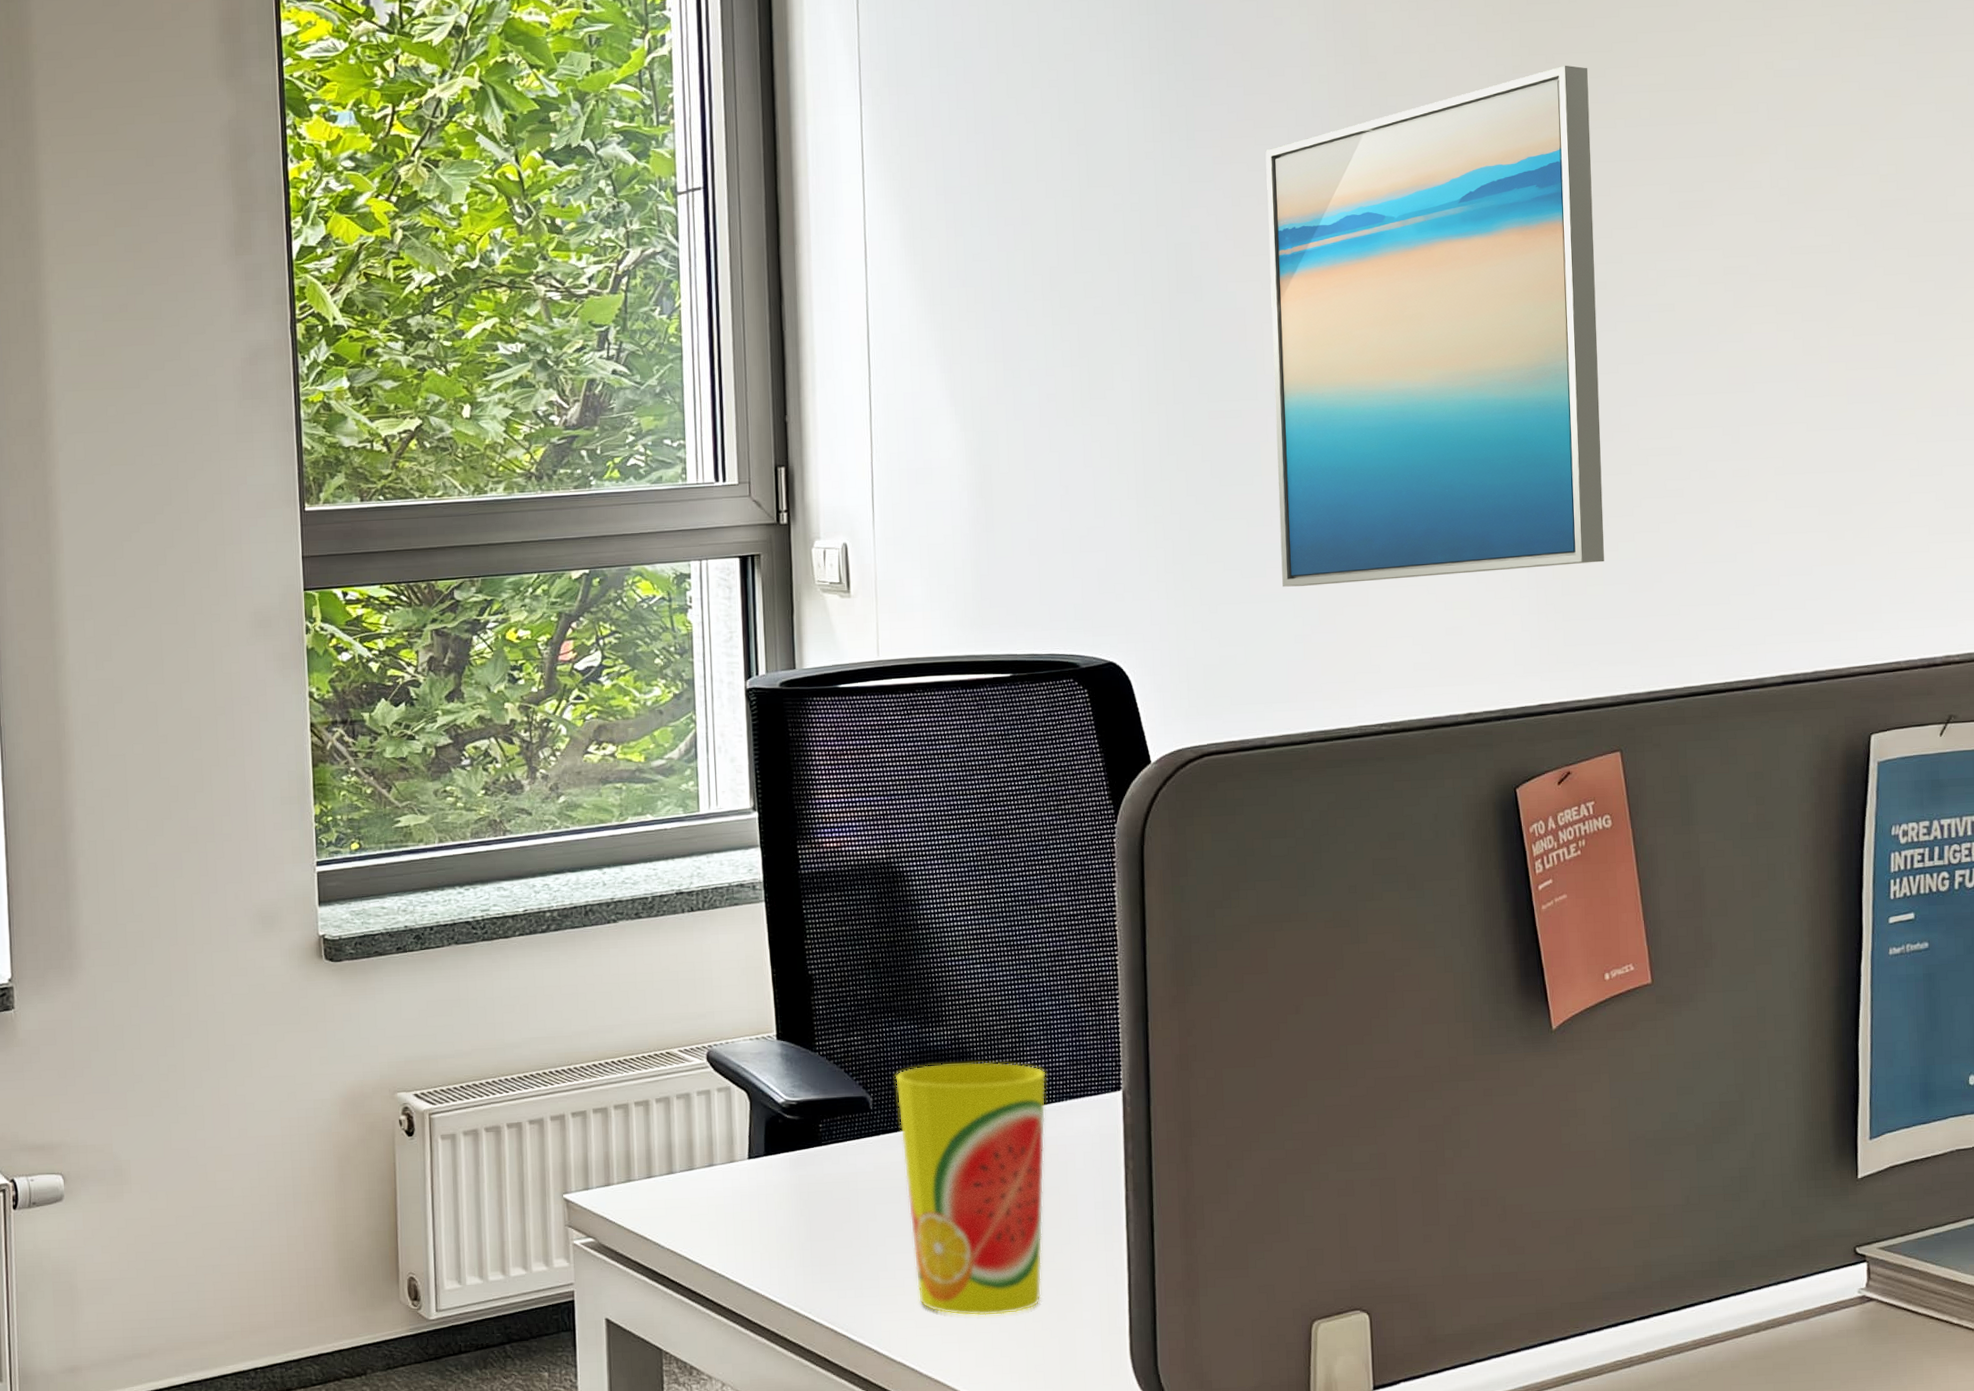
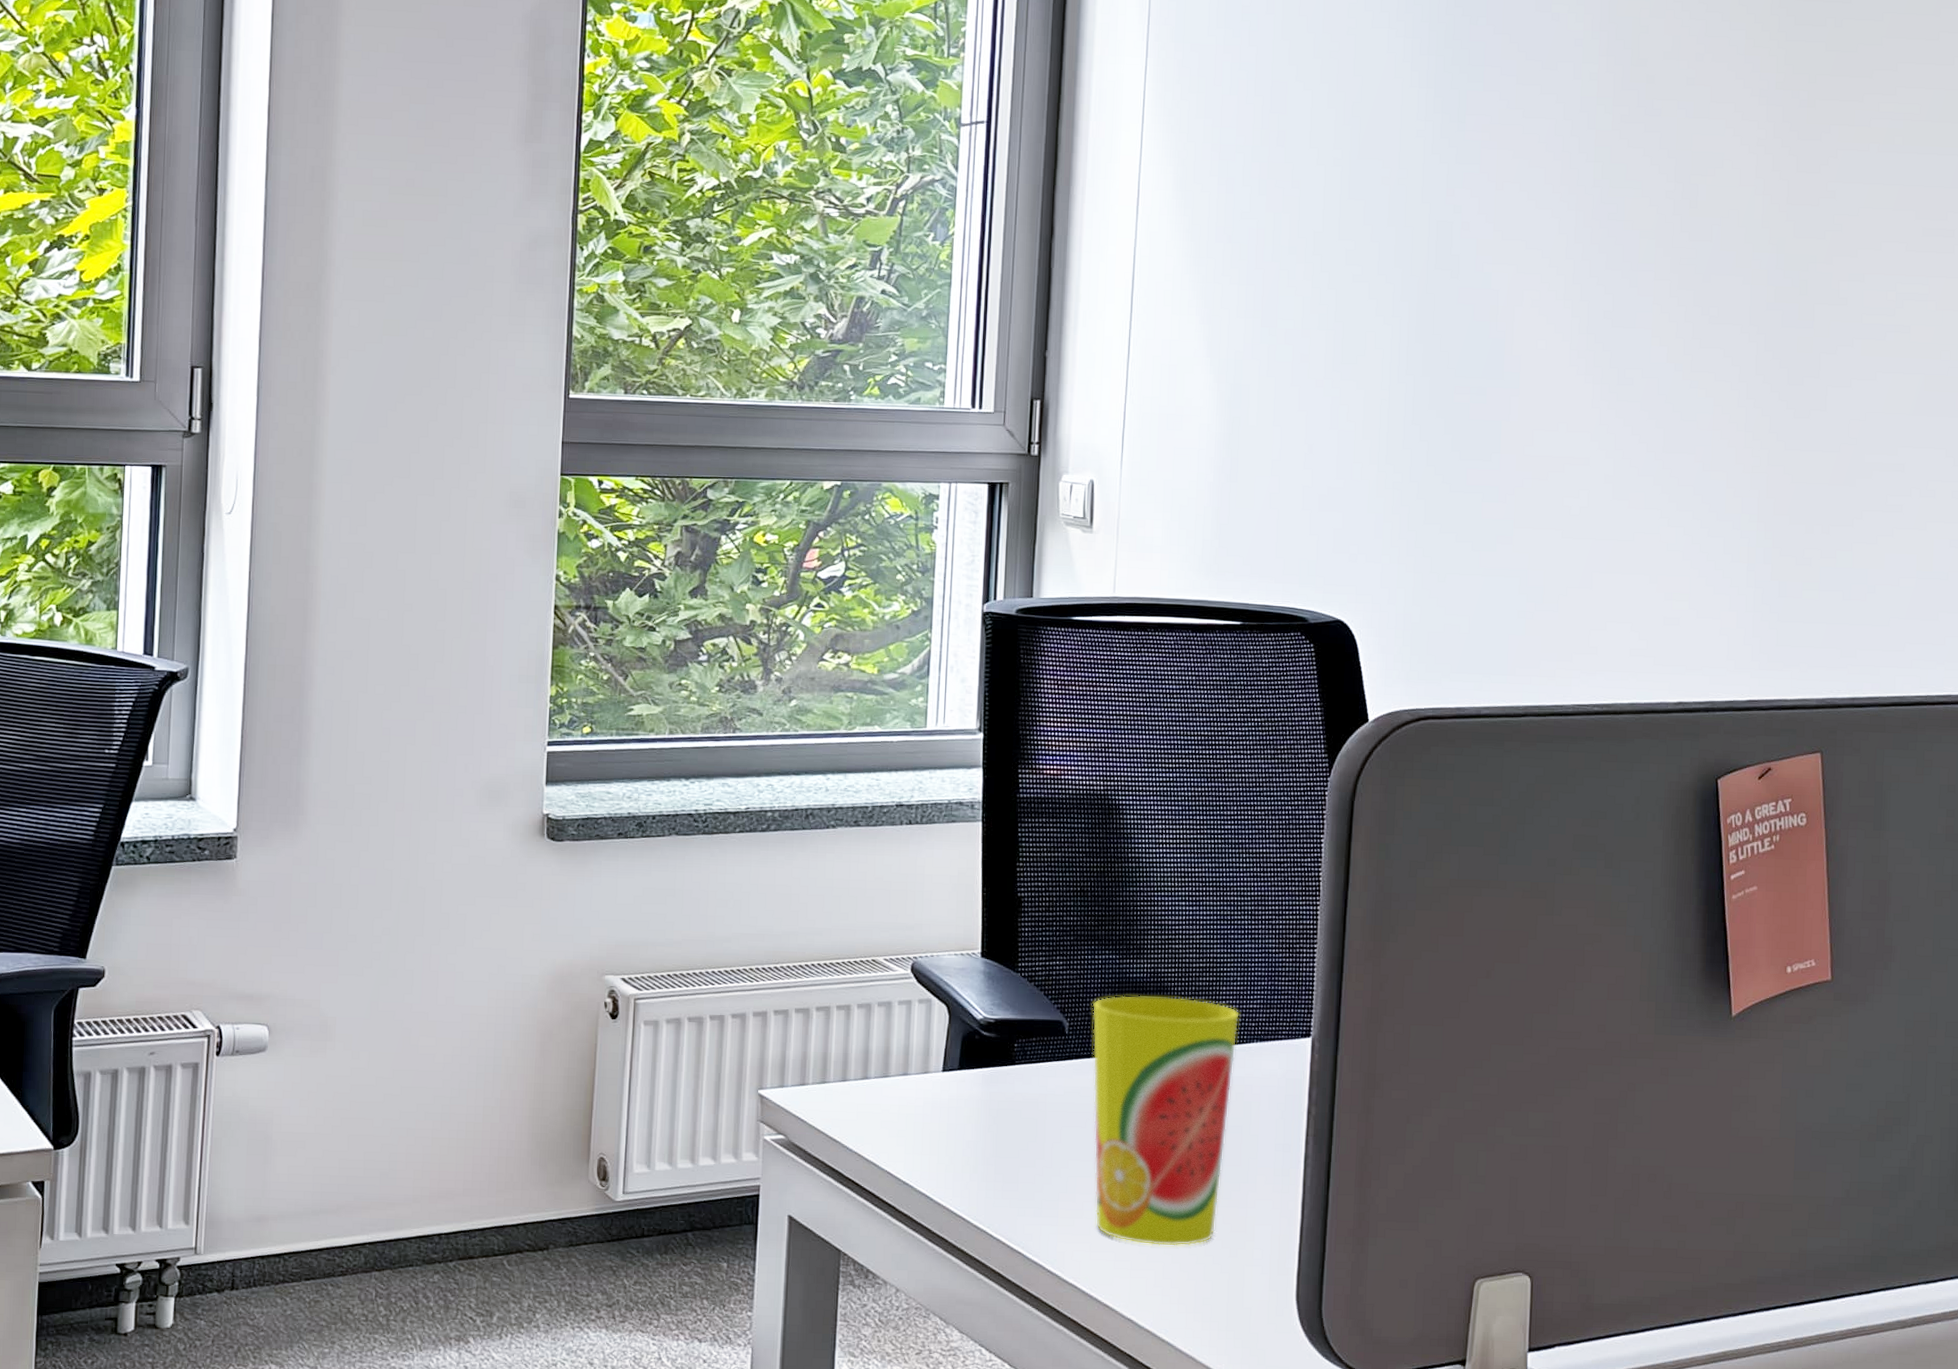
wall art: present [1265,65,1604,587] -> none [1511,86,1848,569]

